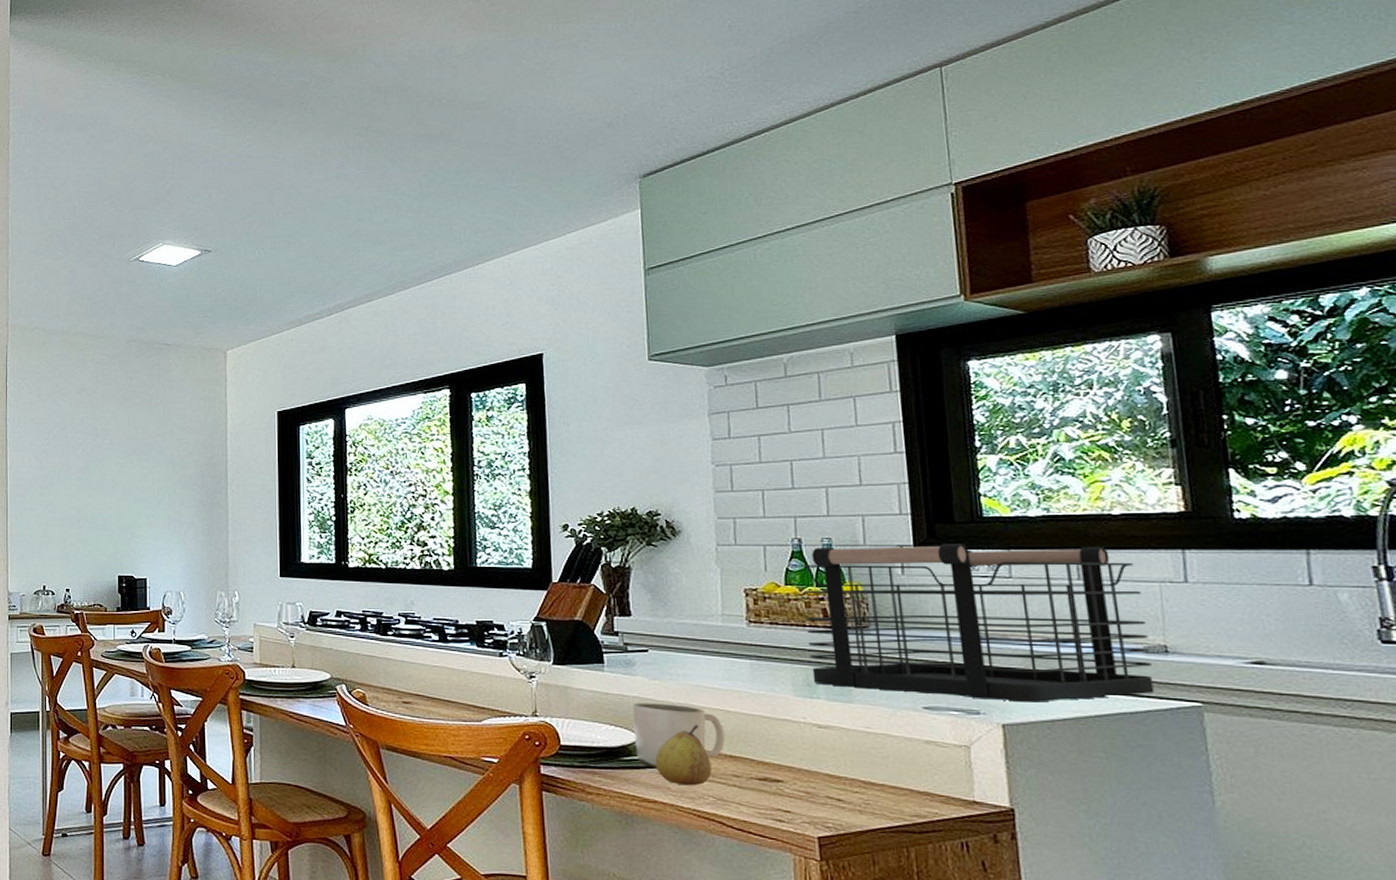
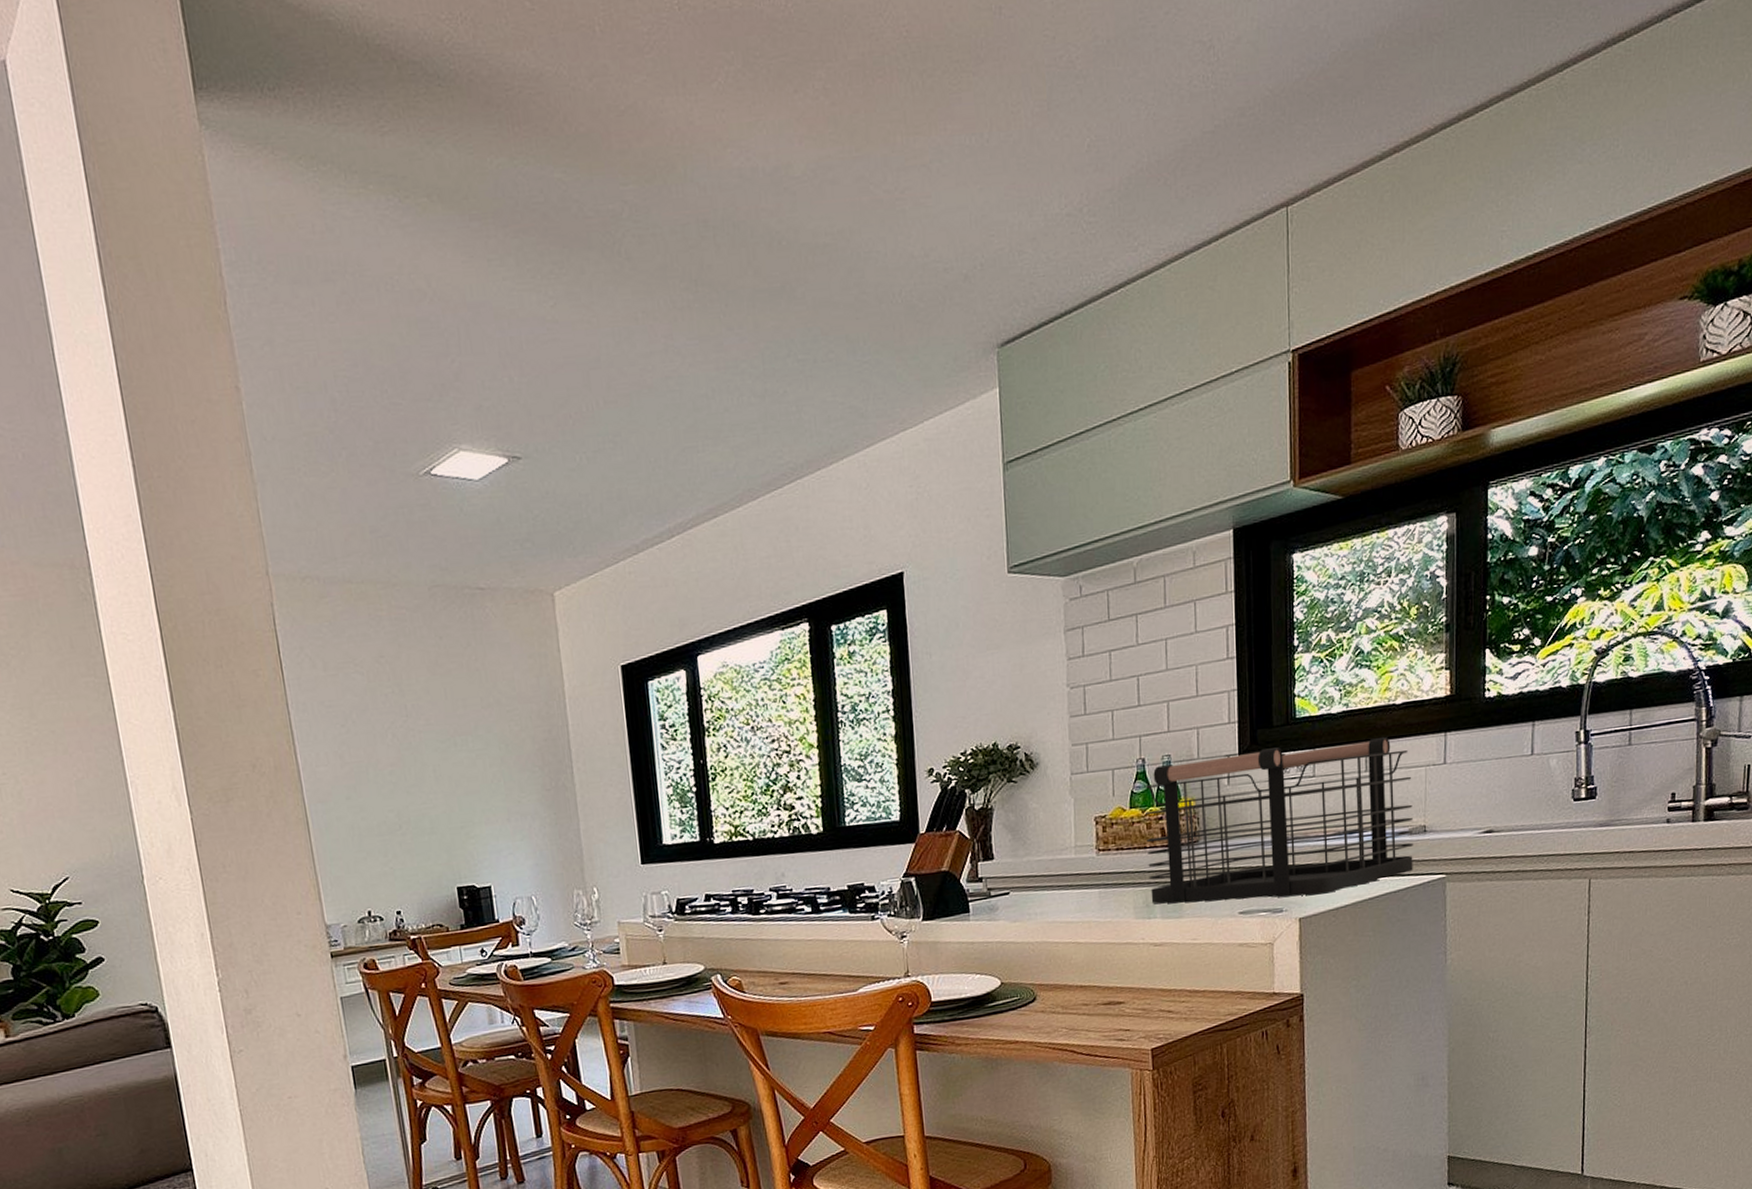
mug: present [632,703,725,769] -> none [996,943,1077,1010]
fruit: present [654,724,712,786] -> none [1016,960,1065,1022]

